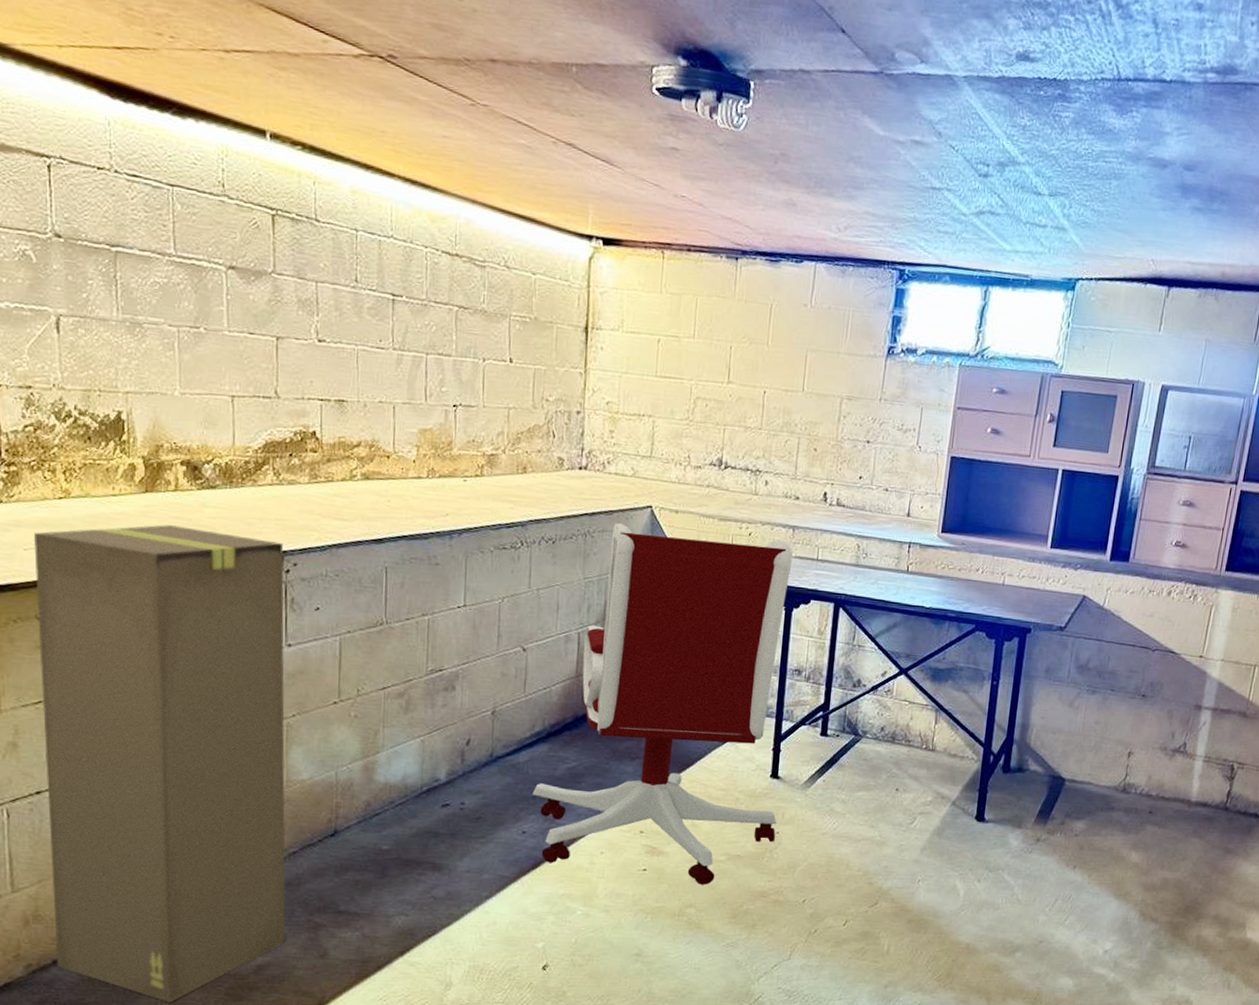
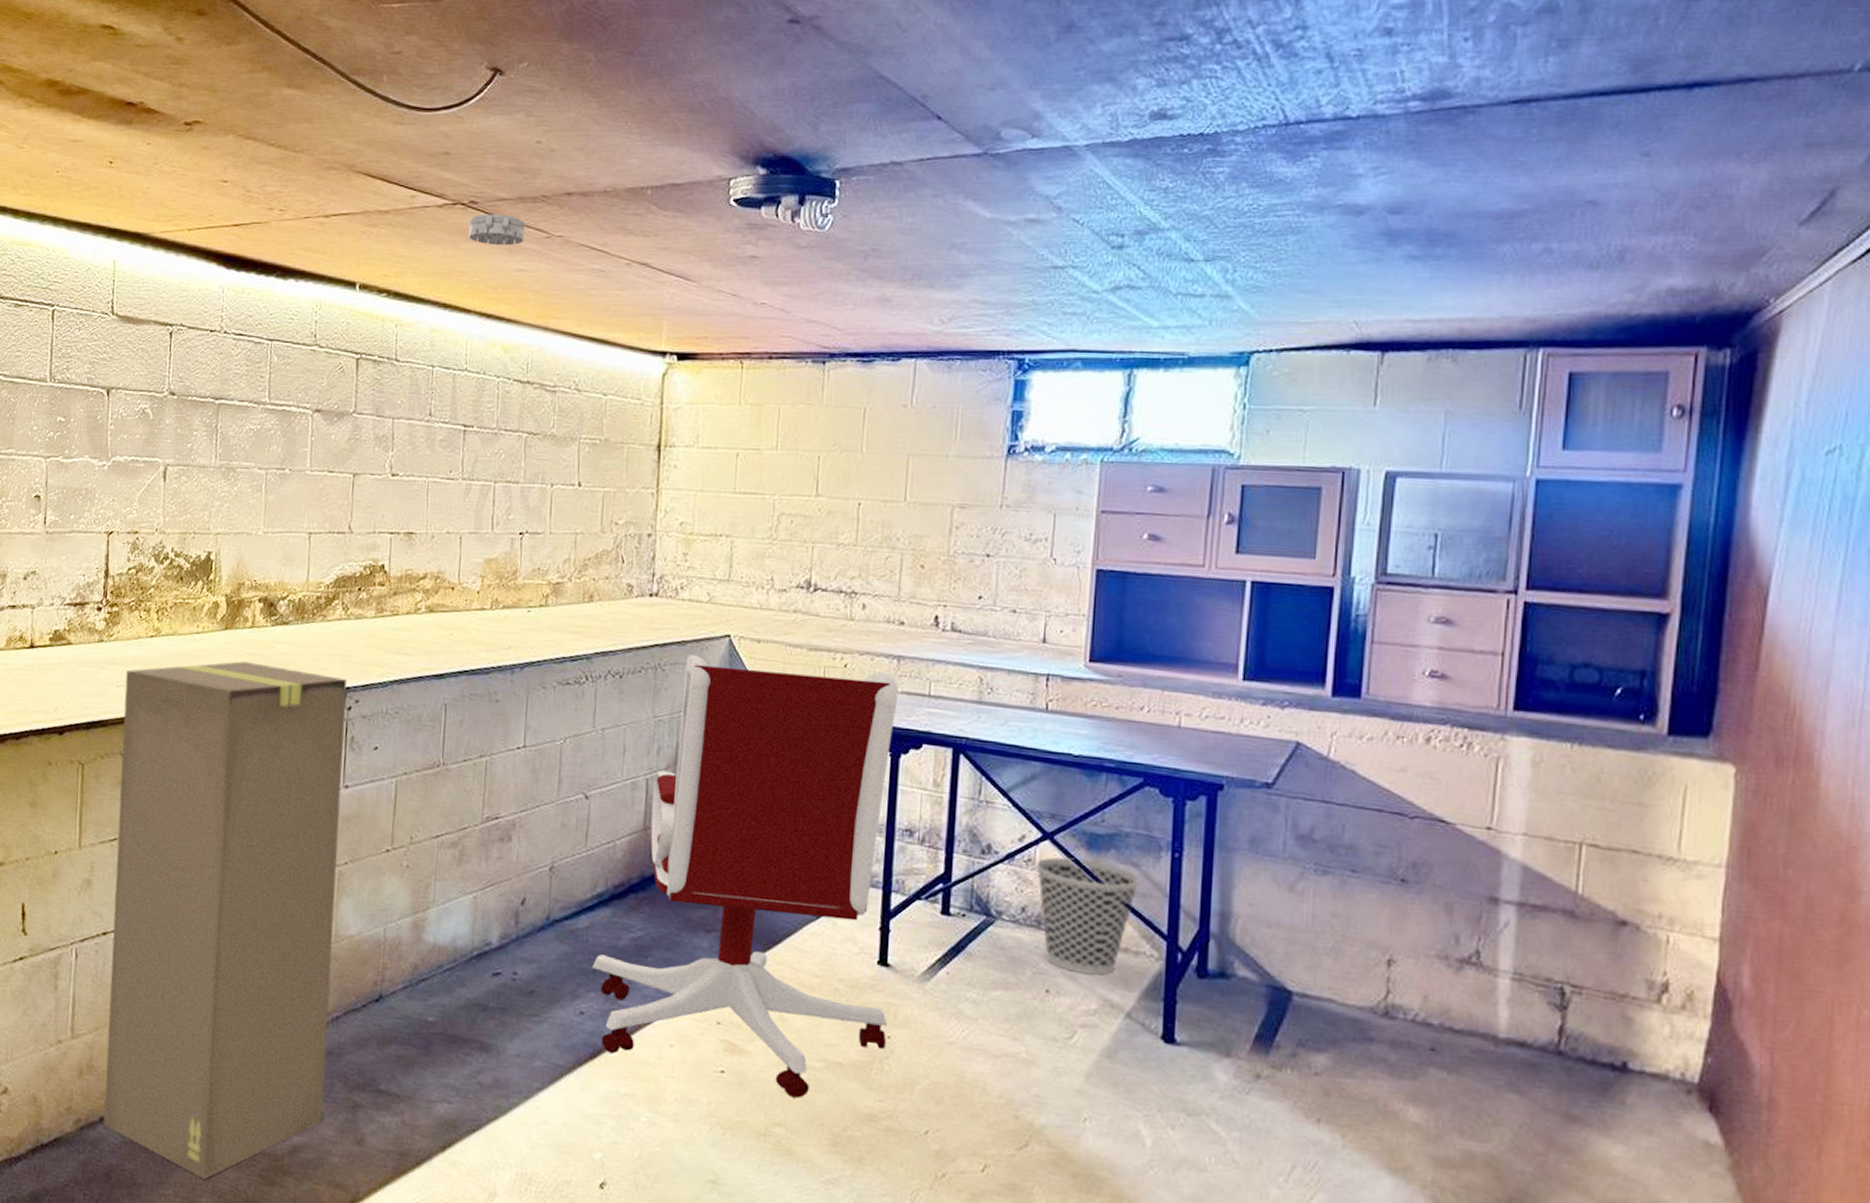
smoke detector: none [388,70,448,110] -> present [469,214,525,246]
wastebasket: none [893,687,968,775] -> present [1035,857,1141,975]

